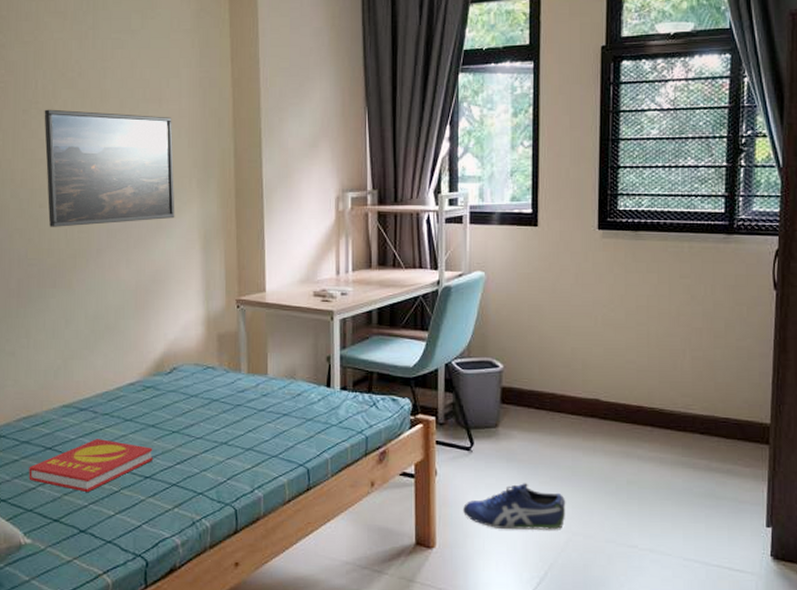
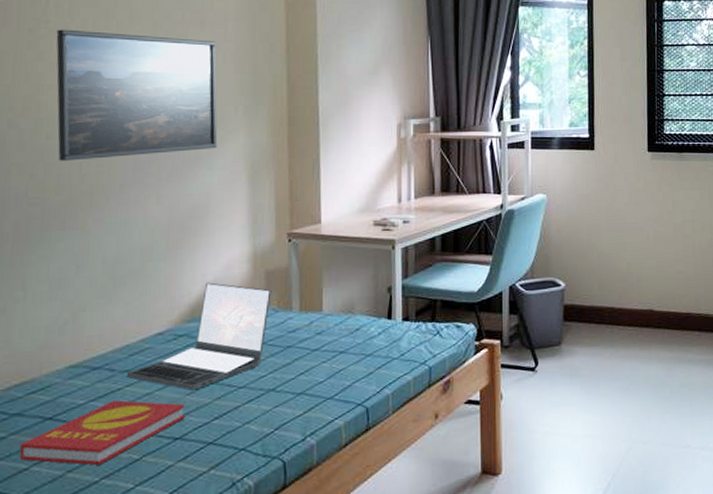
laptop: none [106,341,223,437] -> present [126,282,272,390]
shoe: present [463,483,566,530] -> none [529,397,626,446]

